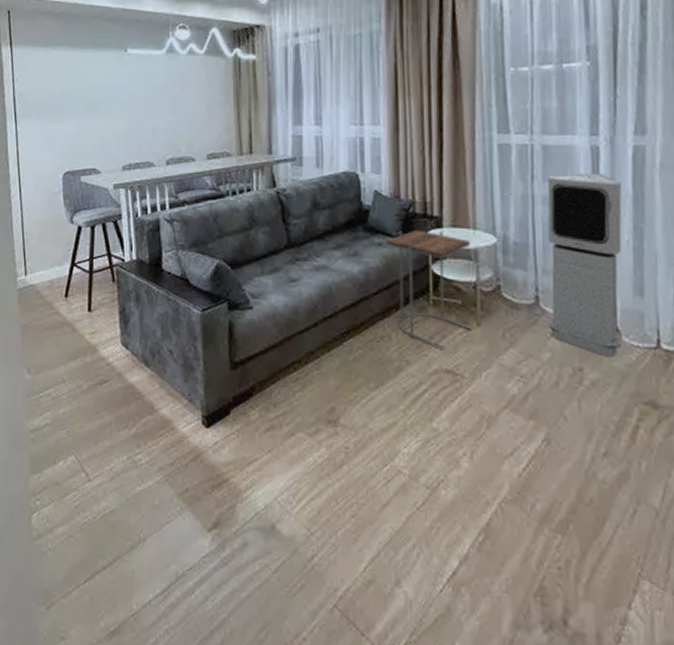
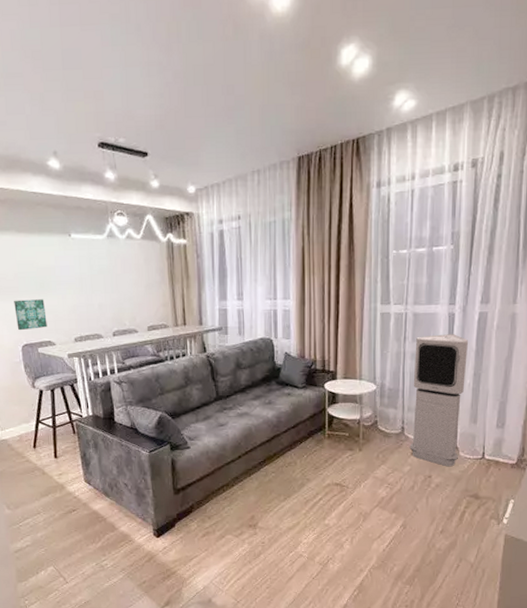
wall art: none [59,120,93,156] -> present [14,299,47,331]
side table: present [385,229,472,349] -> none [293,381,357,469]

